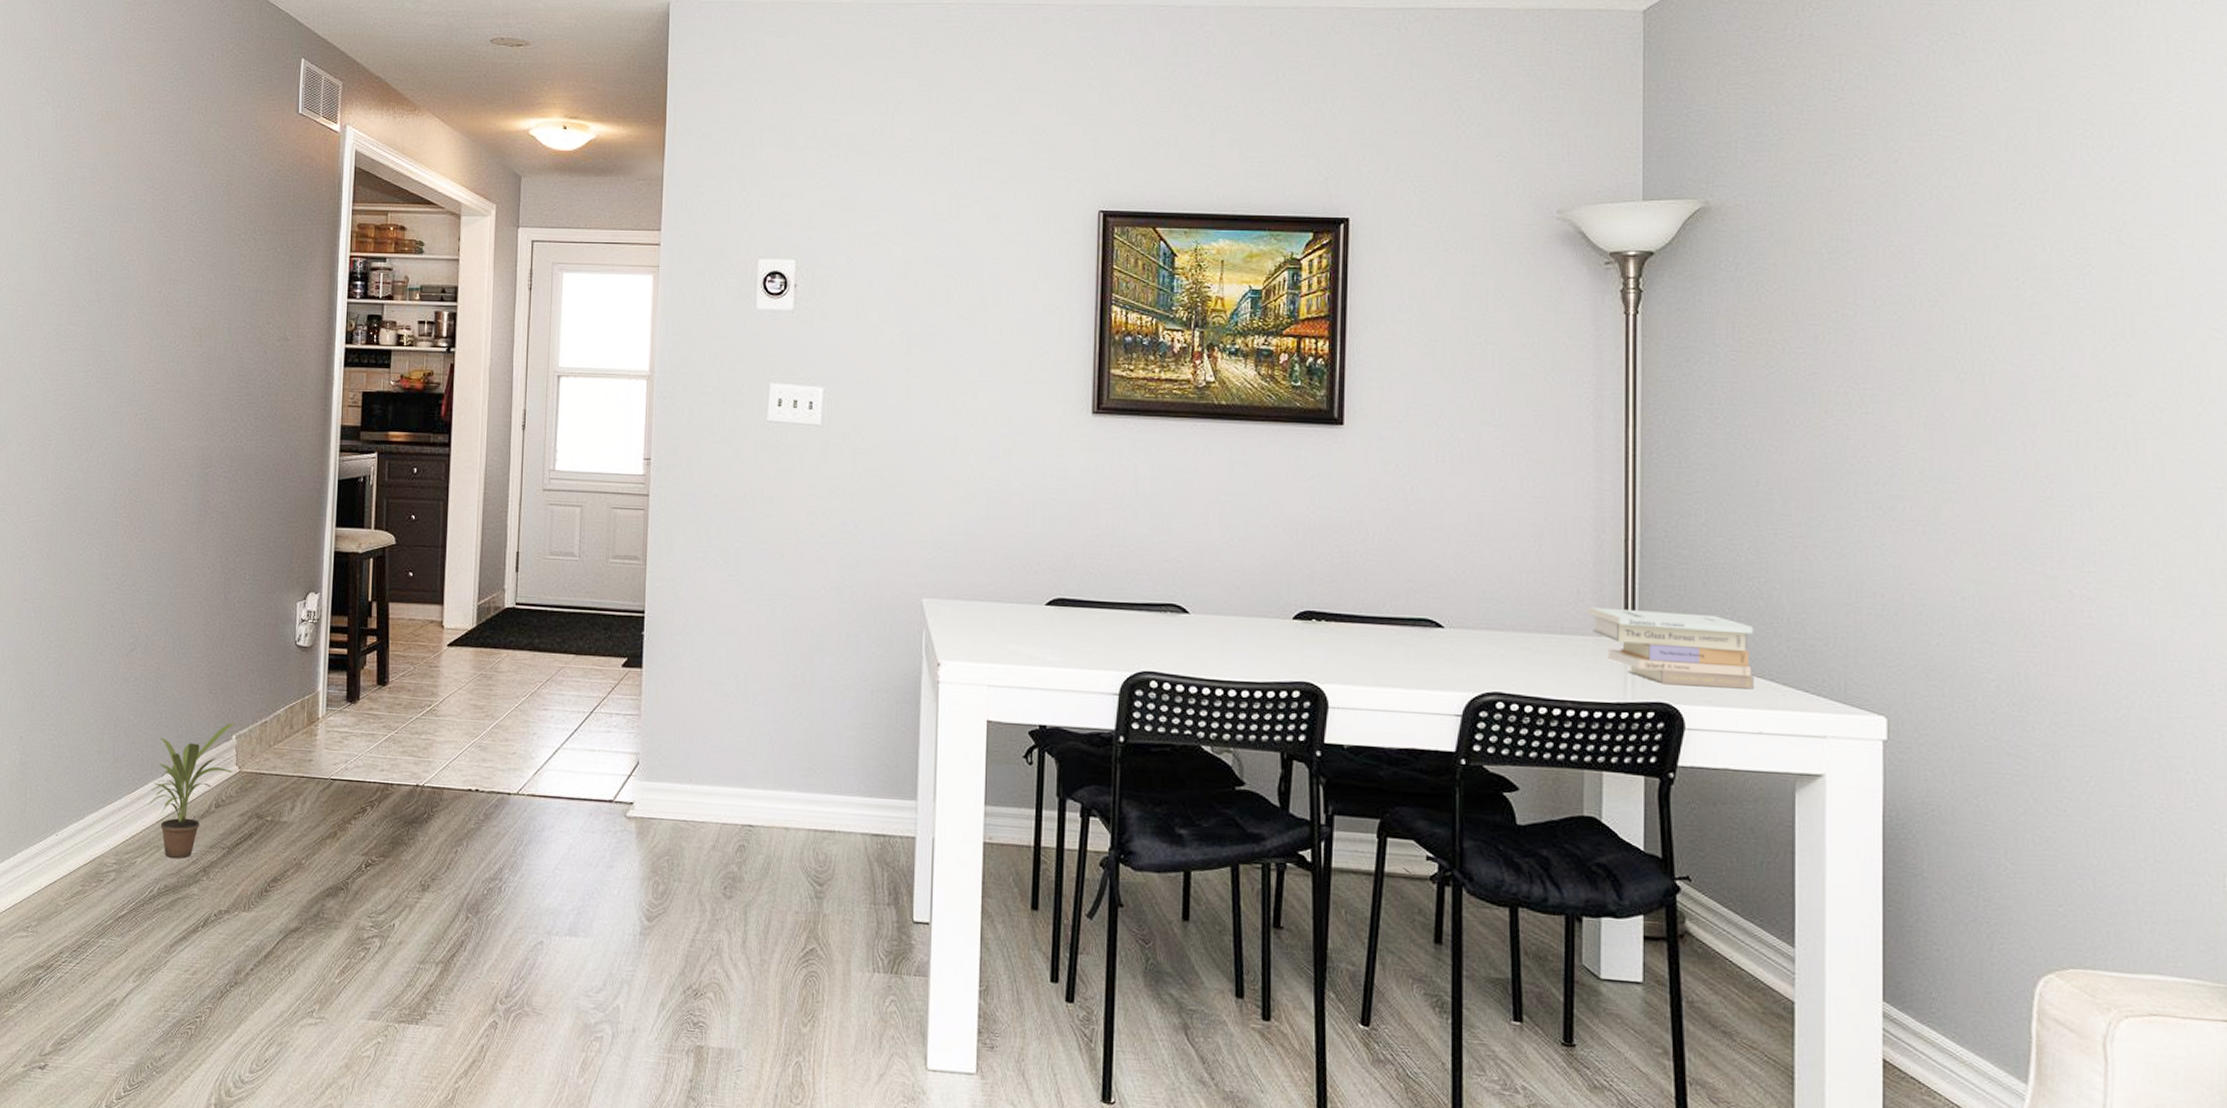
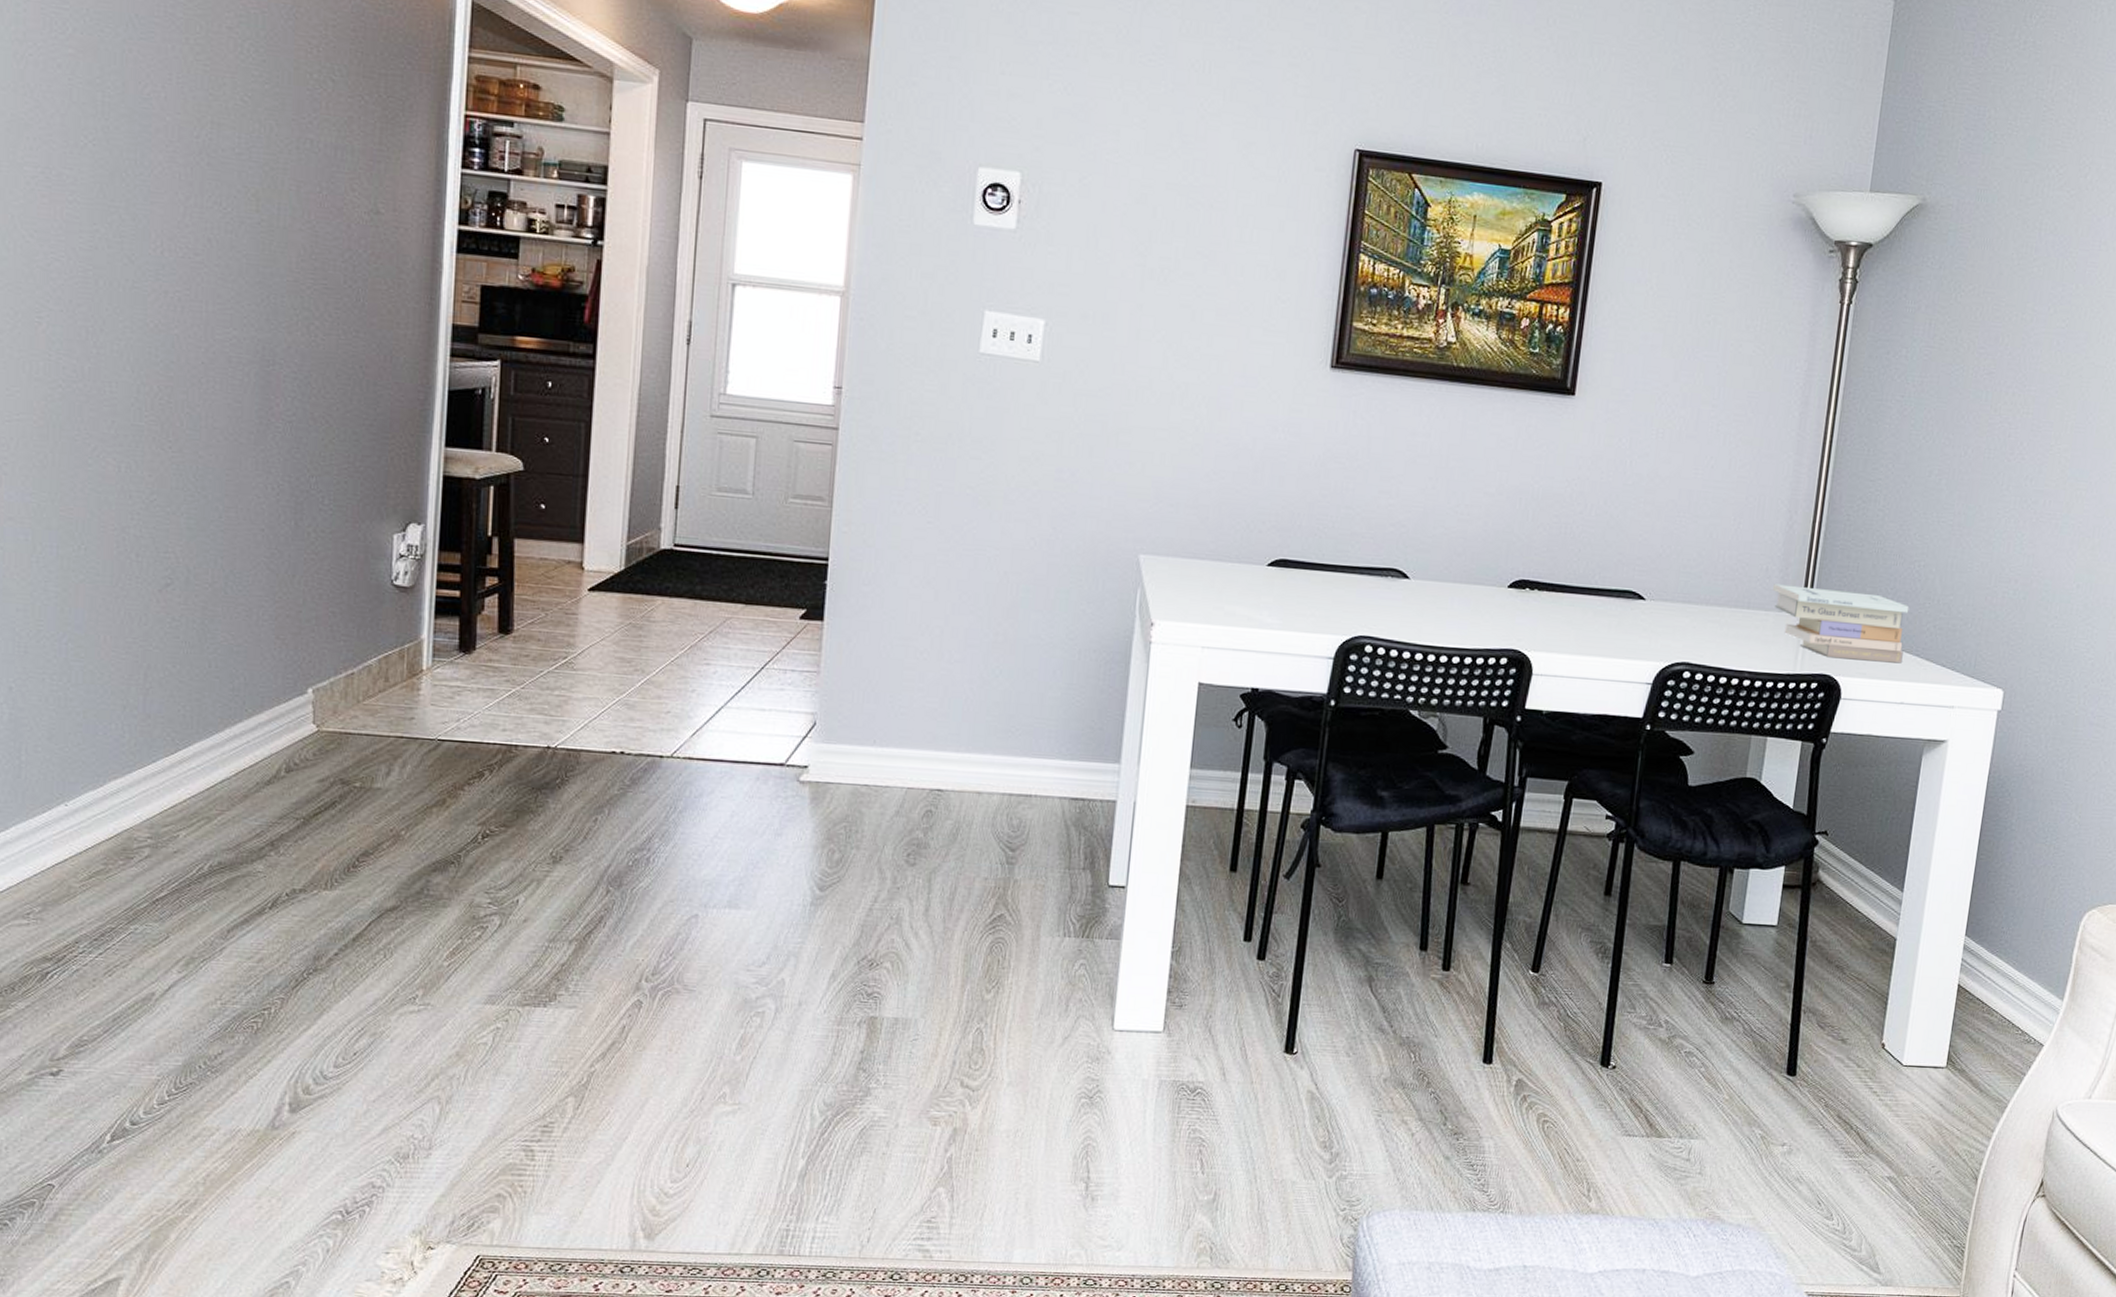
potted plant: present [149,723,235,858] -> none [195,675,311,831]

